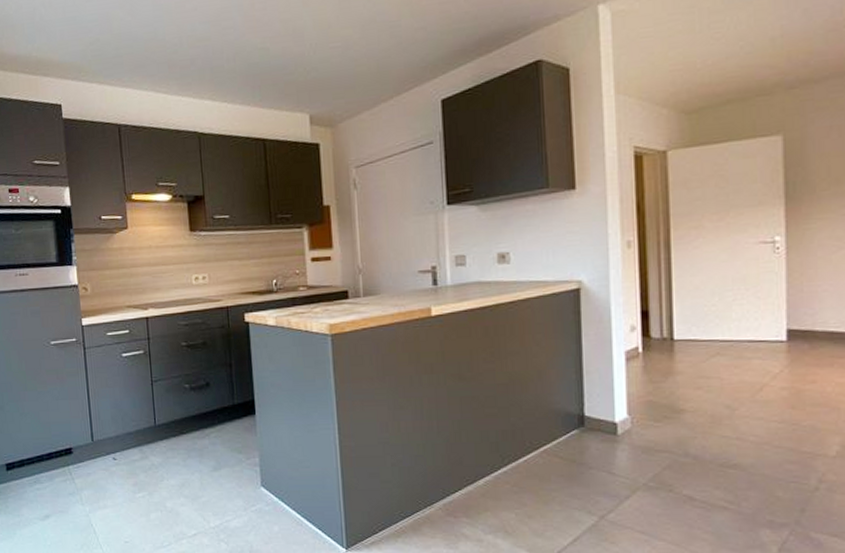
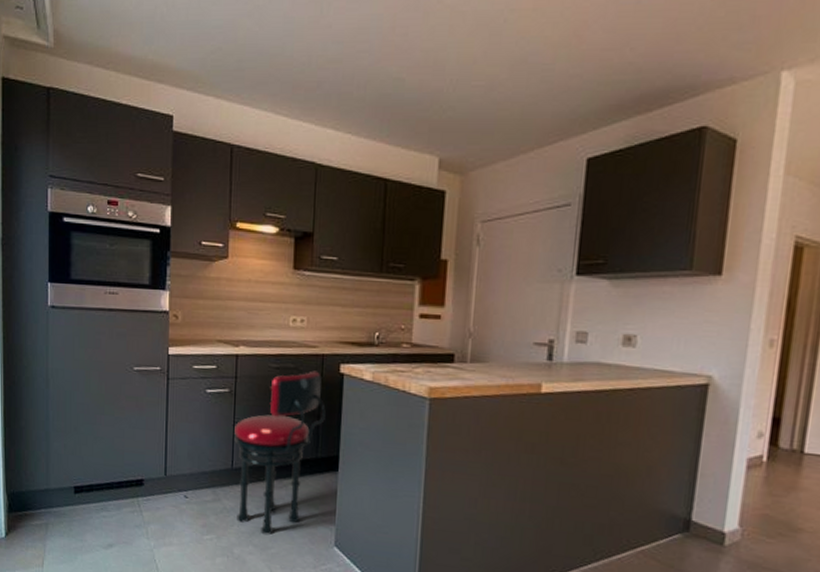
stool: none [153,323,237,485] -> present [234,370,326,535]

